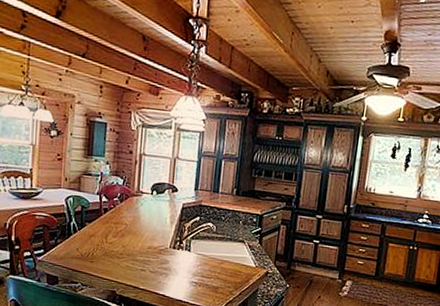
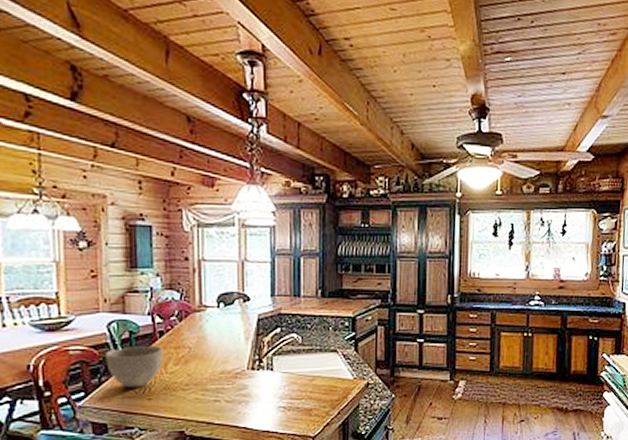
bowl: none [62,217,106,252] -> present [106,345,163,388]

